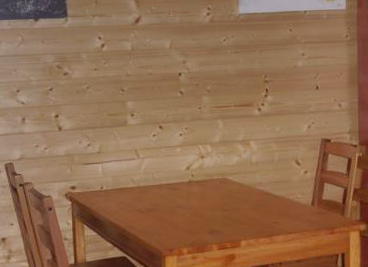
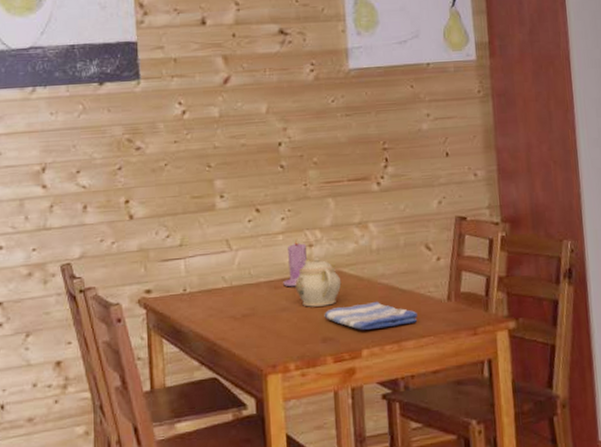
candle: none [180,151,200,189] -> present [283,238,308,287]
teapot: none [189,167,227,206] -> present [295,258,342,307]
dish towel: none [212,203,287,225] -> present [324,301,418,330]

